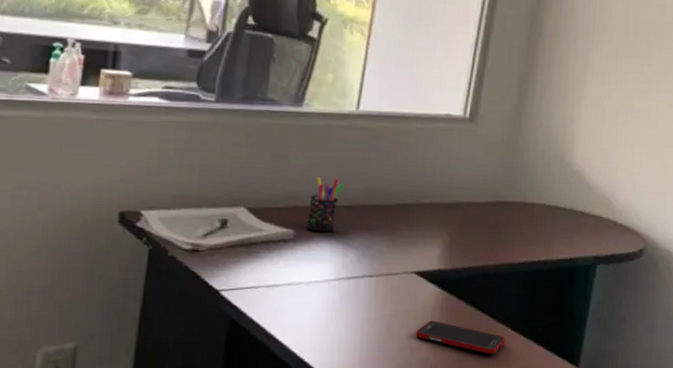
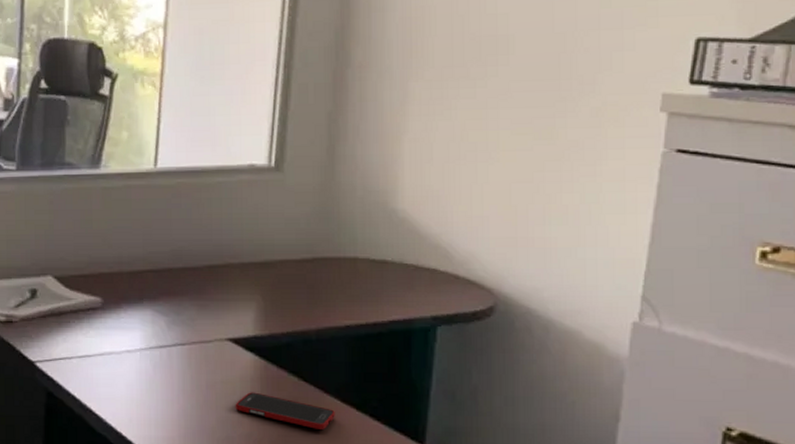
pen holder: present [305,177,344,232] -> none [112,241,147,299]

